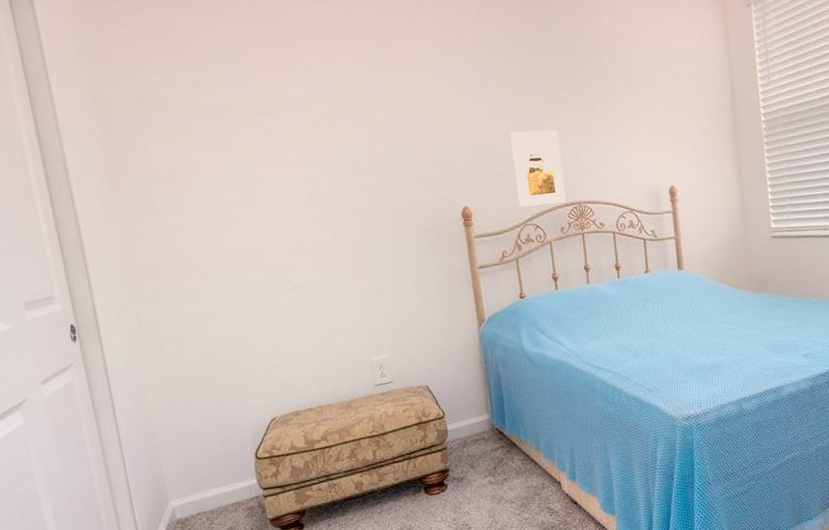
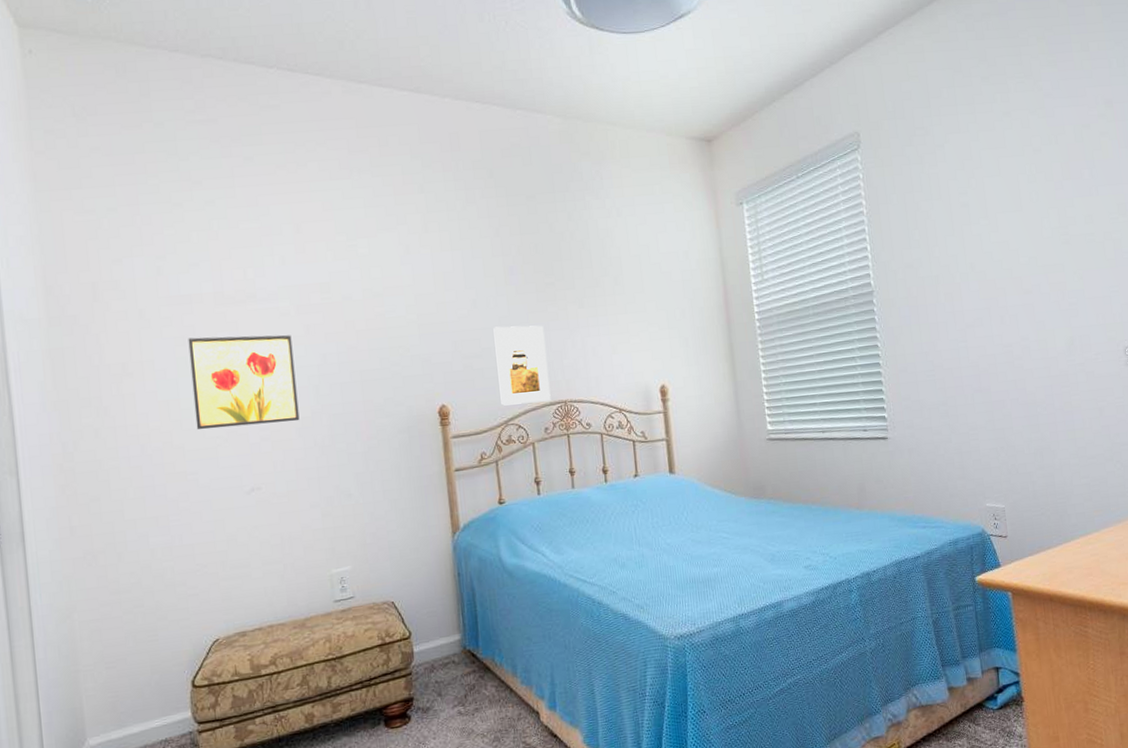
wall art: none [228,142,335,231] -> present [188,335,300,430]

